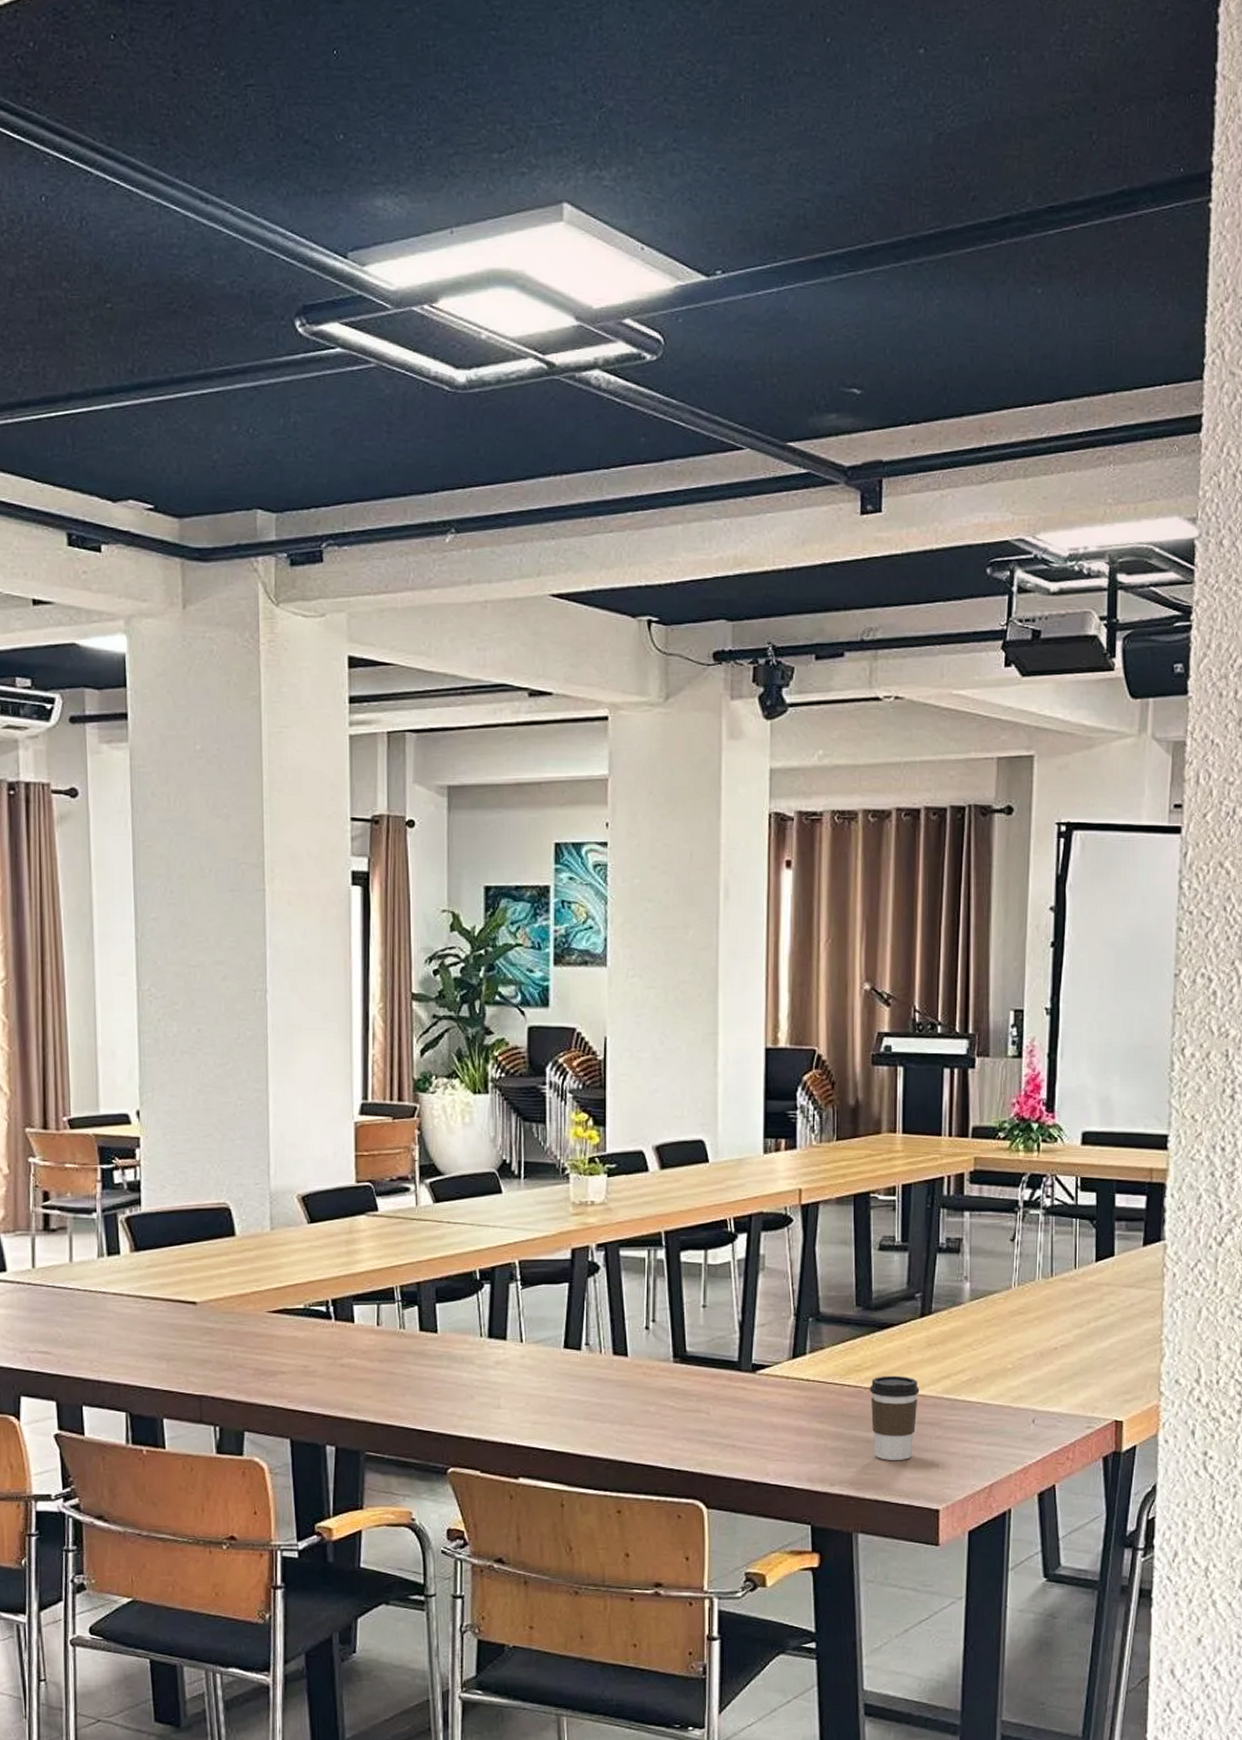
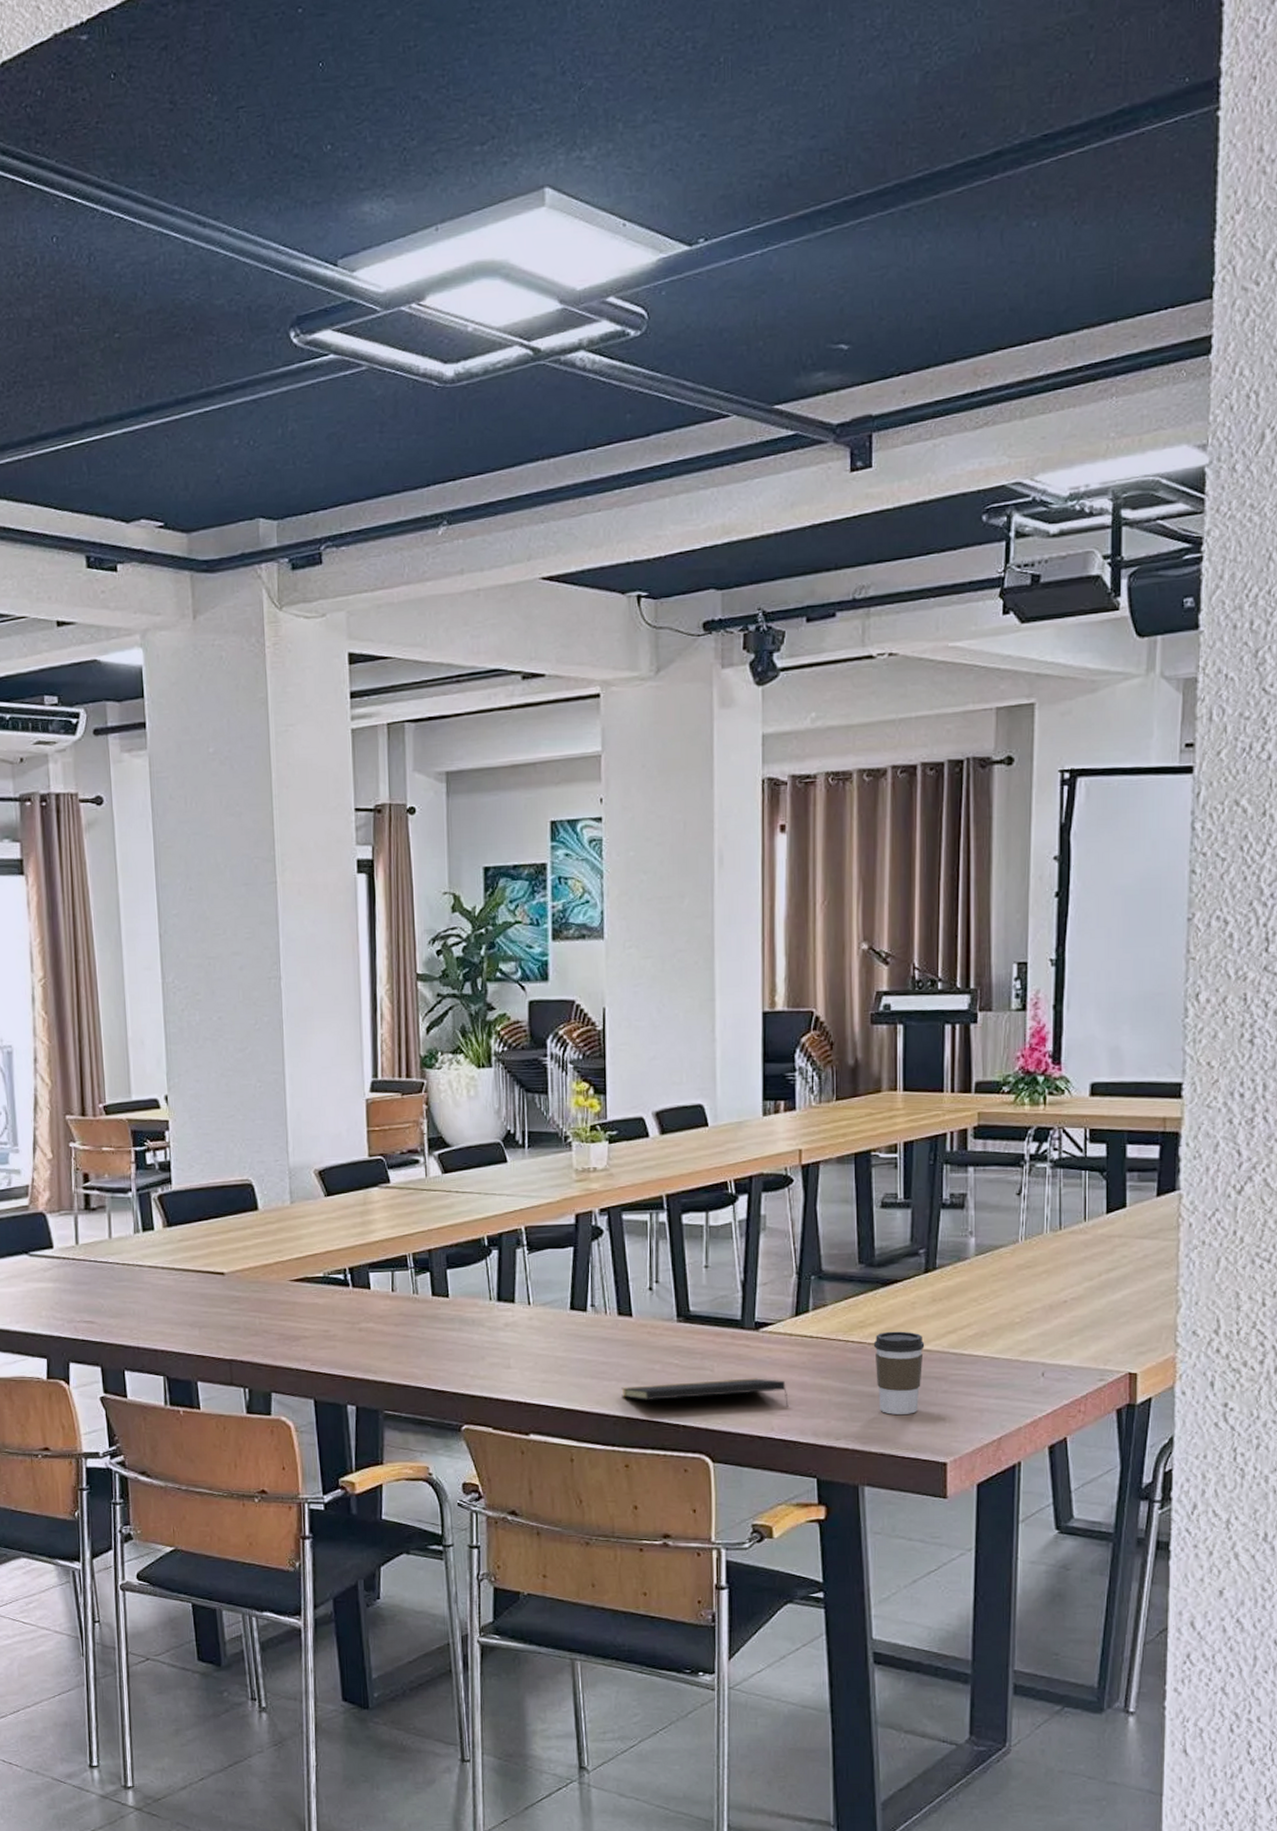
notepad: none [615,1422,784,1452] -> present [621,1378,789,1407]

